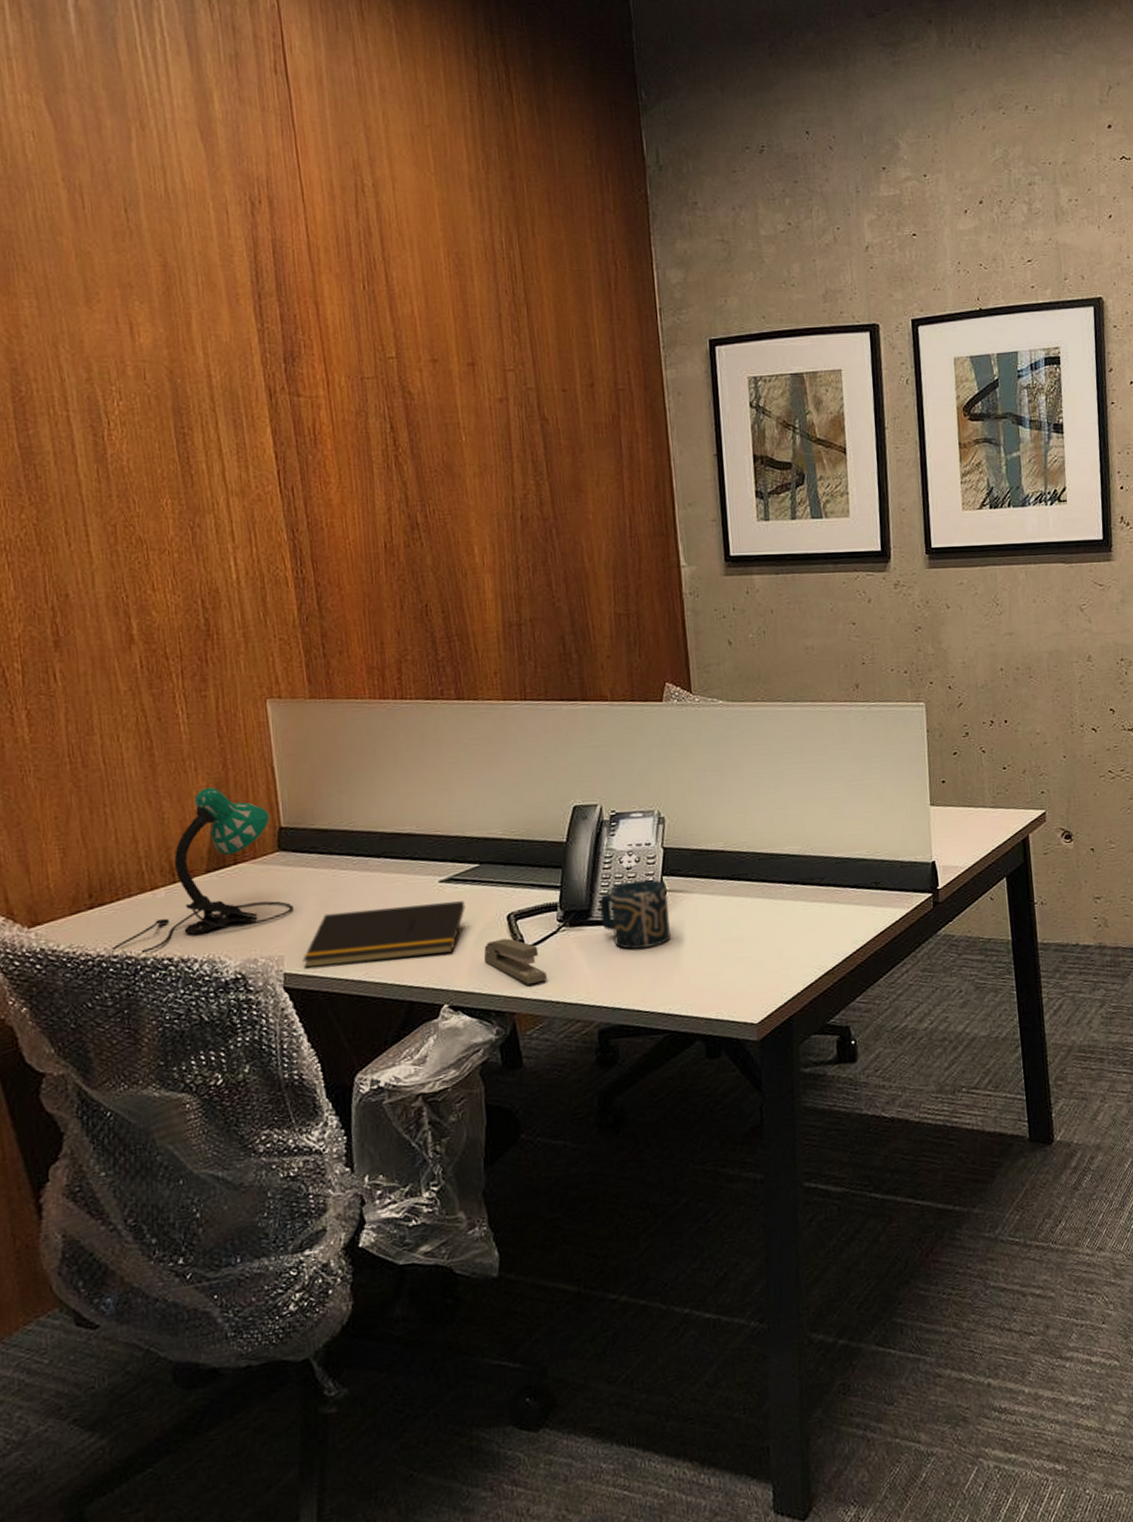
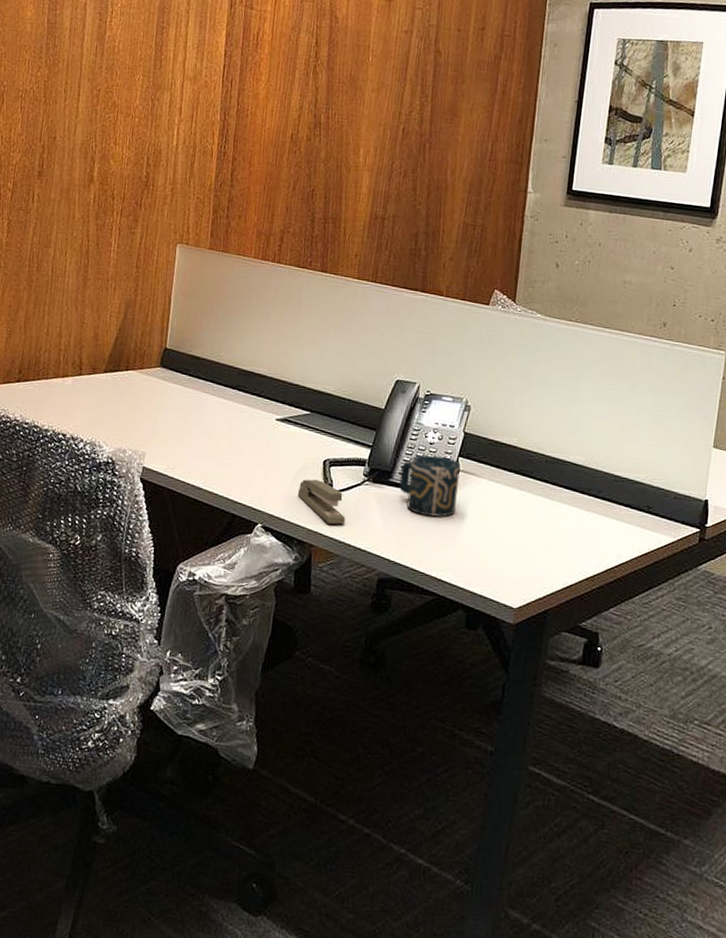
desk lamp: present [111,787,293,954] -> none [25,304,161,426]
notepad: present [302,901,465,968] -> none [158,426,293,482]

